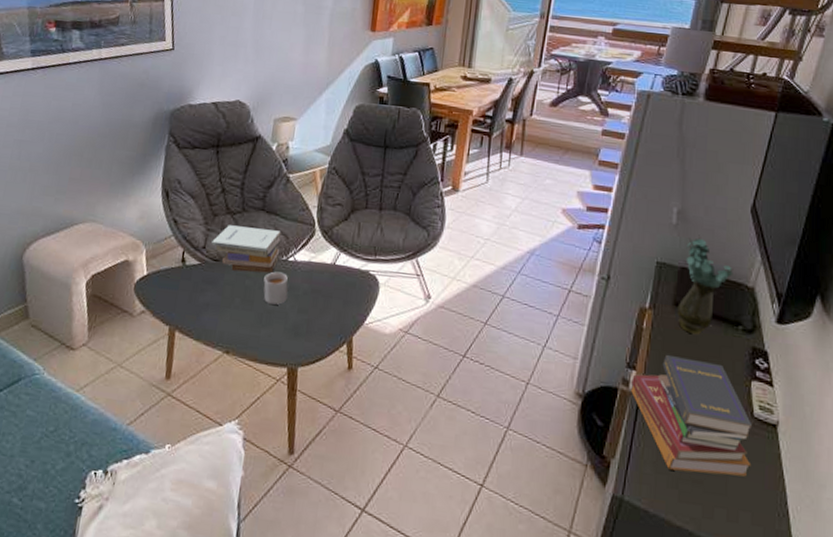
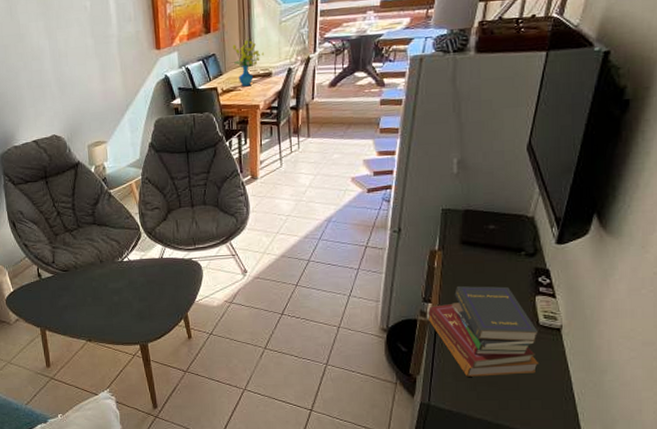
books: present [211,225,281,274] -> none [58,238,116,277]
mug: present [263,271,289,305] -> none [107,271,129,298]
bouquet: none [452,37,486,89] -> present [232,37,264,87]
vase: present [677,235,734,335] -> none [464,179,514,266]

